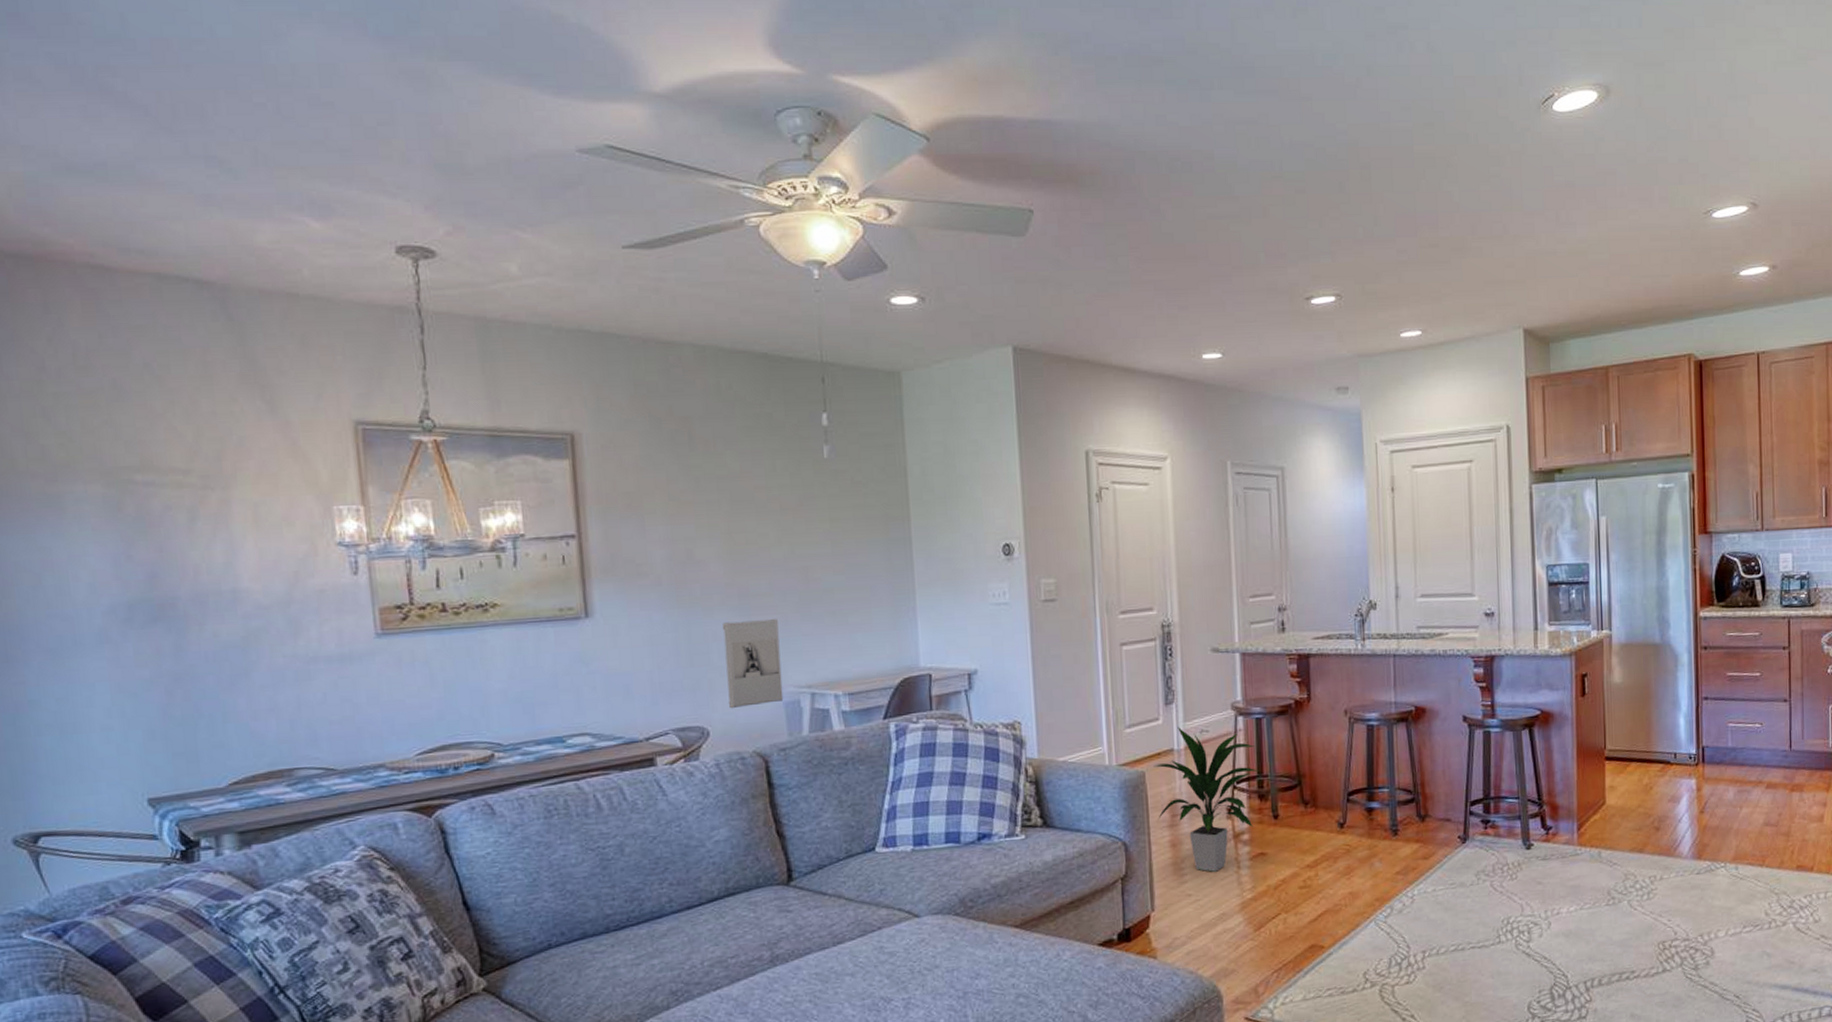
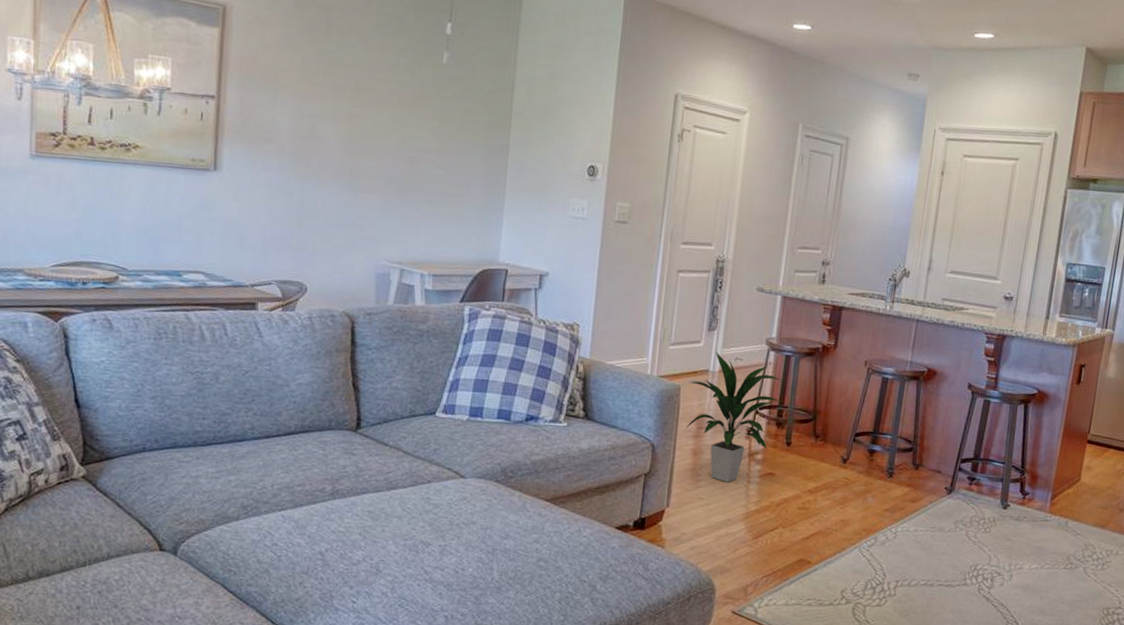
wall sculpture: present [723,619,784,709] -> none [327,194,381,272]

